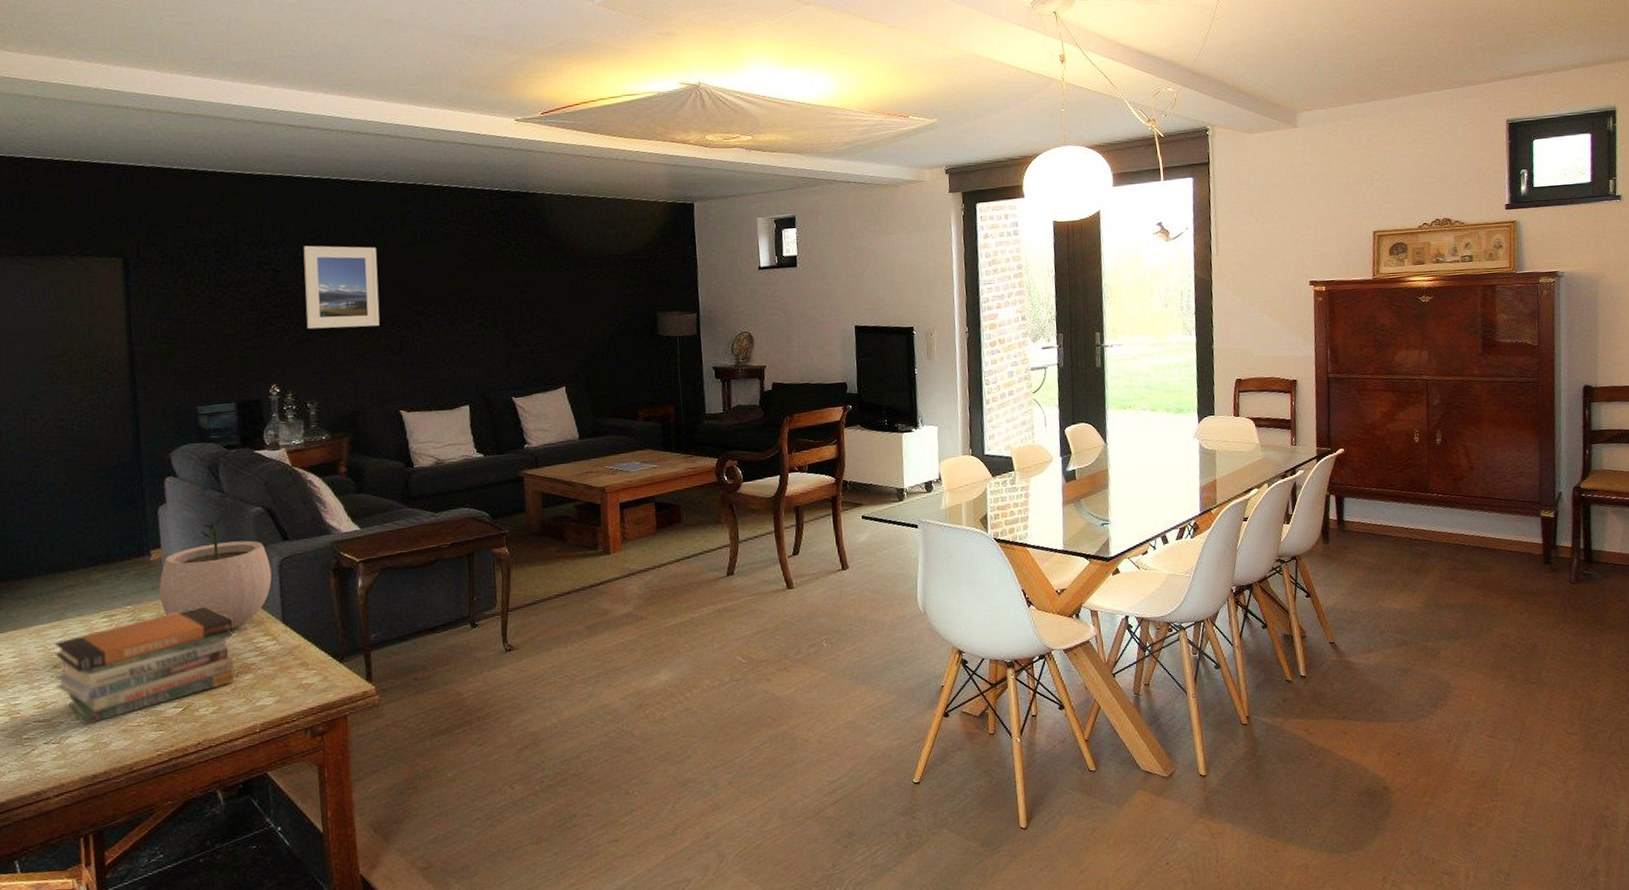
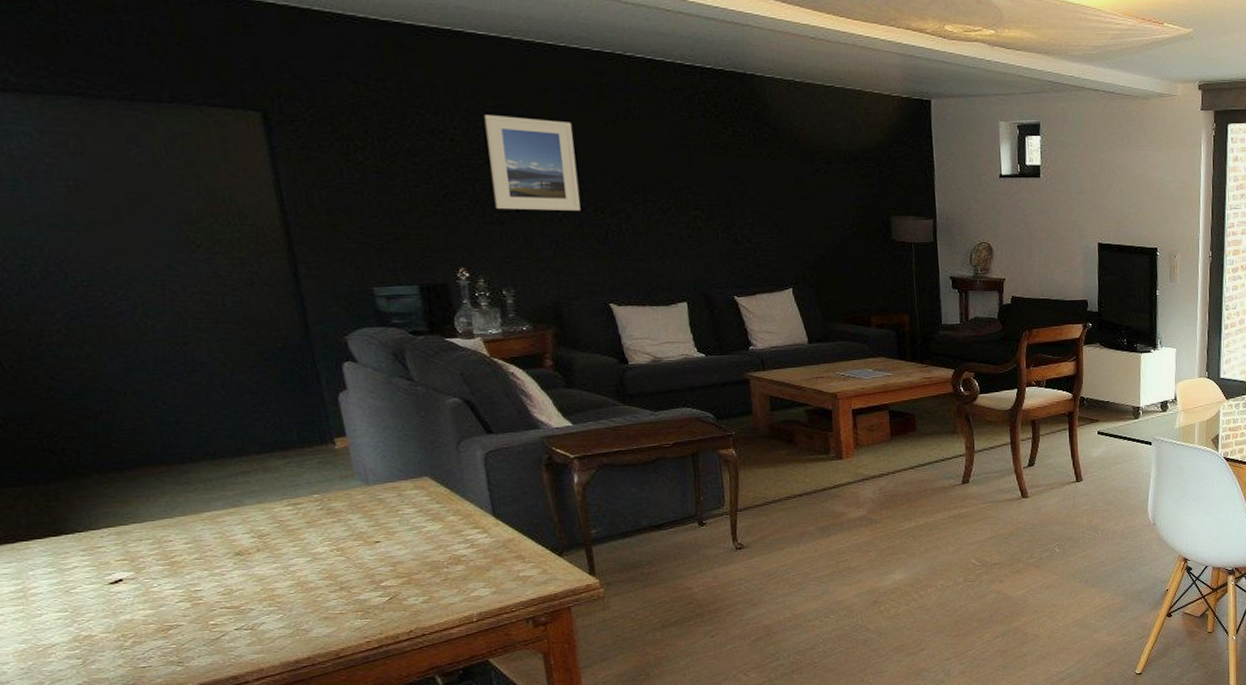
book stack: present [54,605,235,725] -> none [232,496,444,612]
plant pot: present [159,516,272,628] -> none [348,405,478,520]

